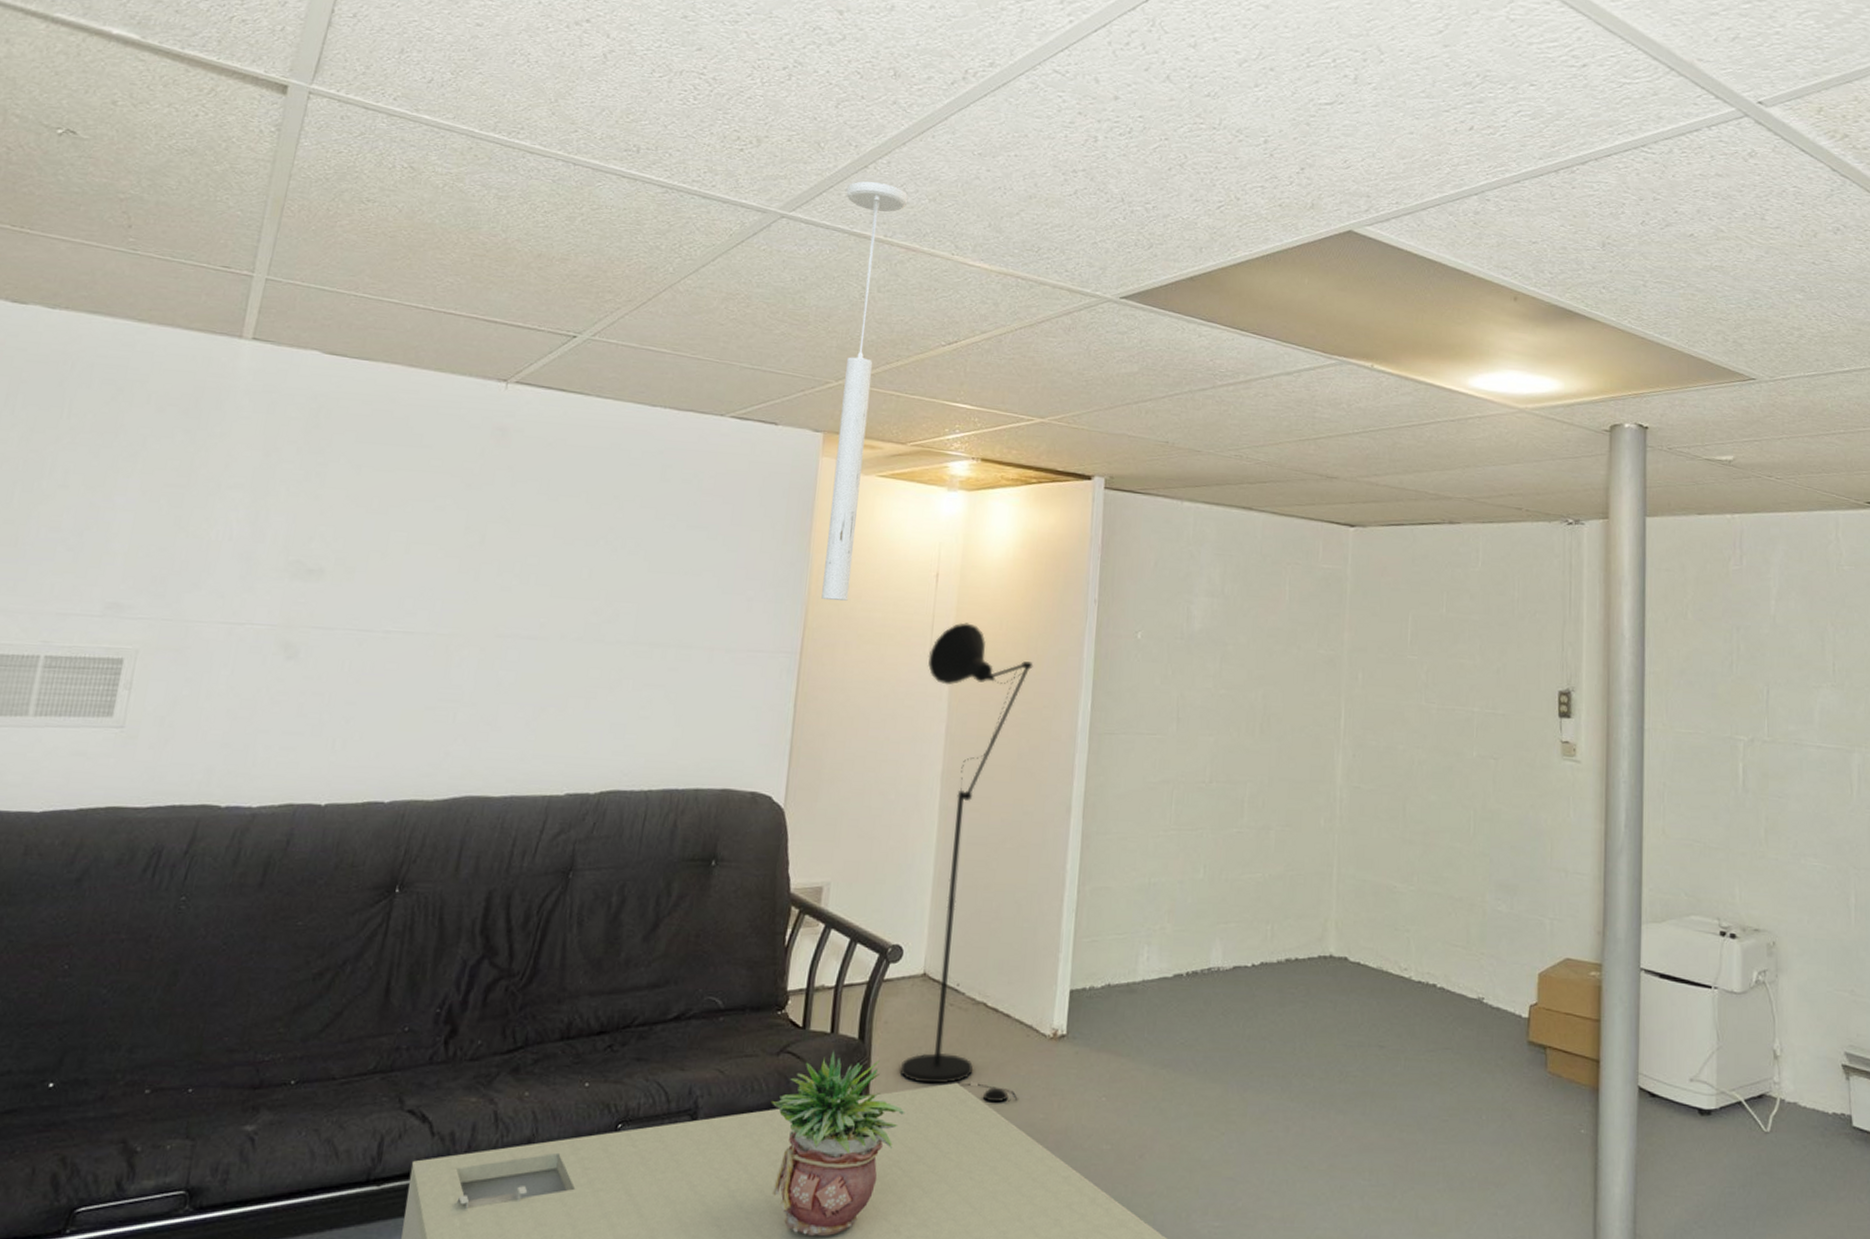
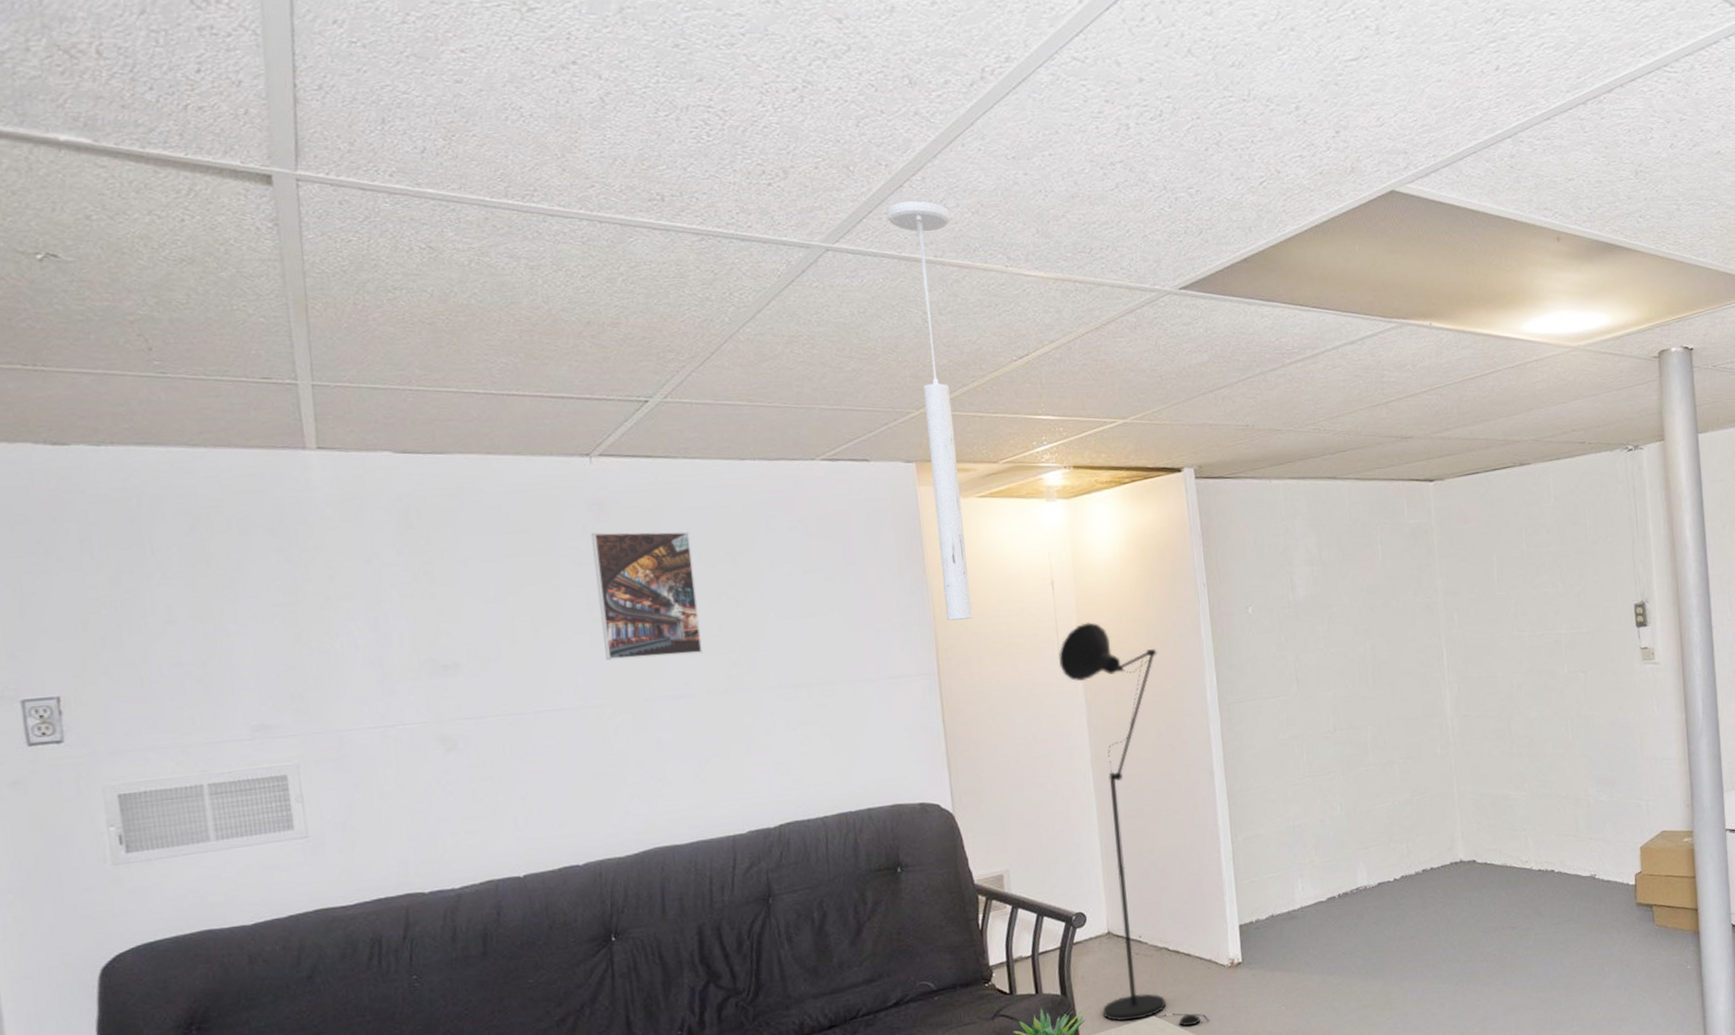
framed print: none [469,458,584,596] -> present [591,531,703,661]

